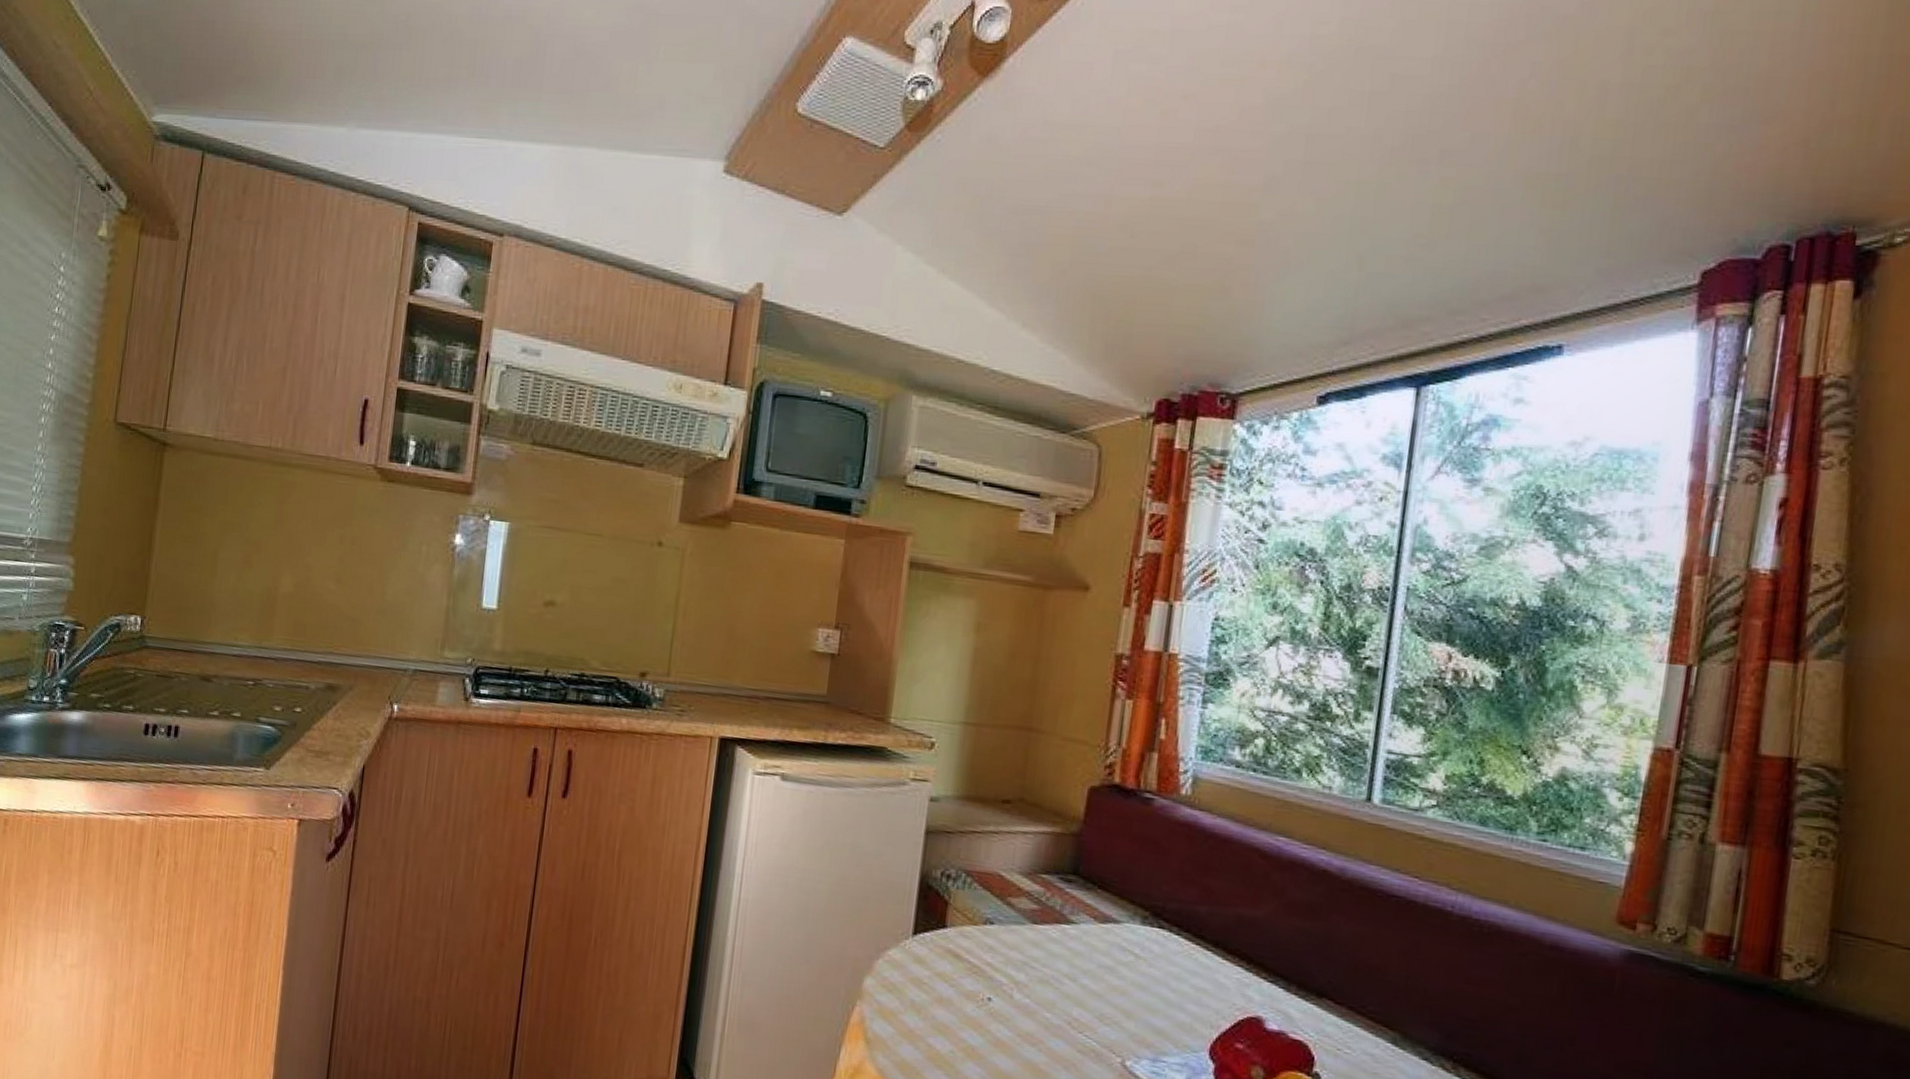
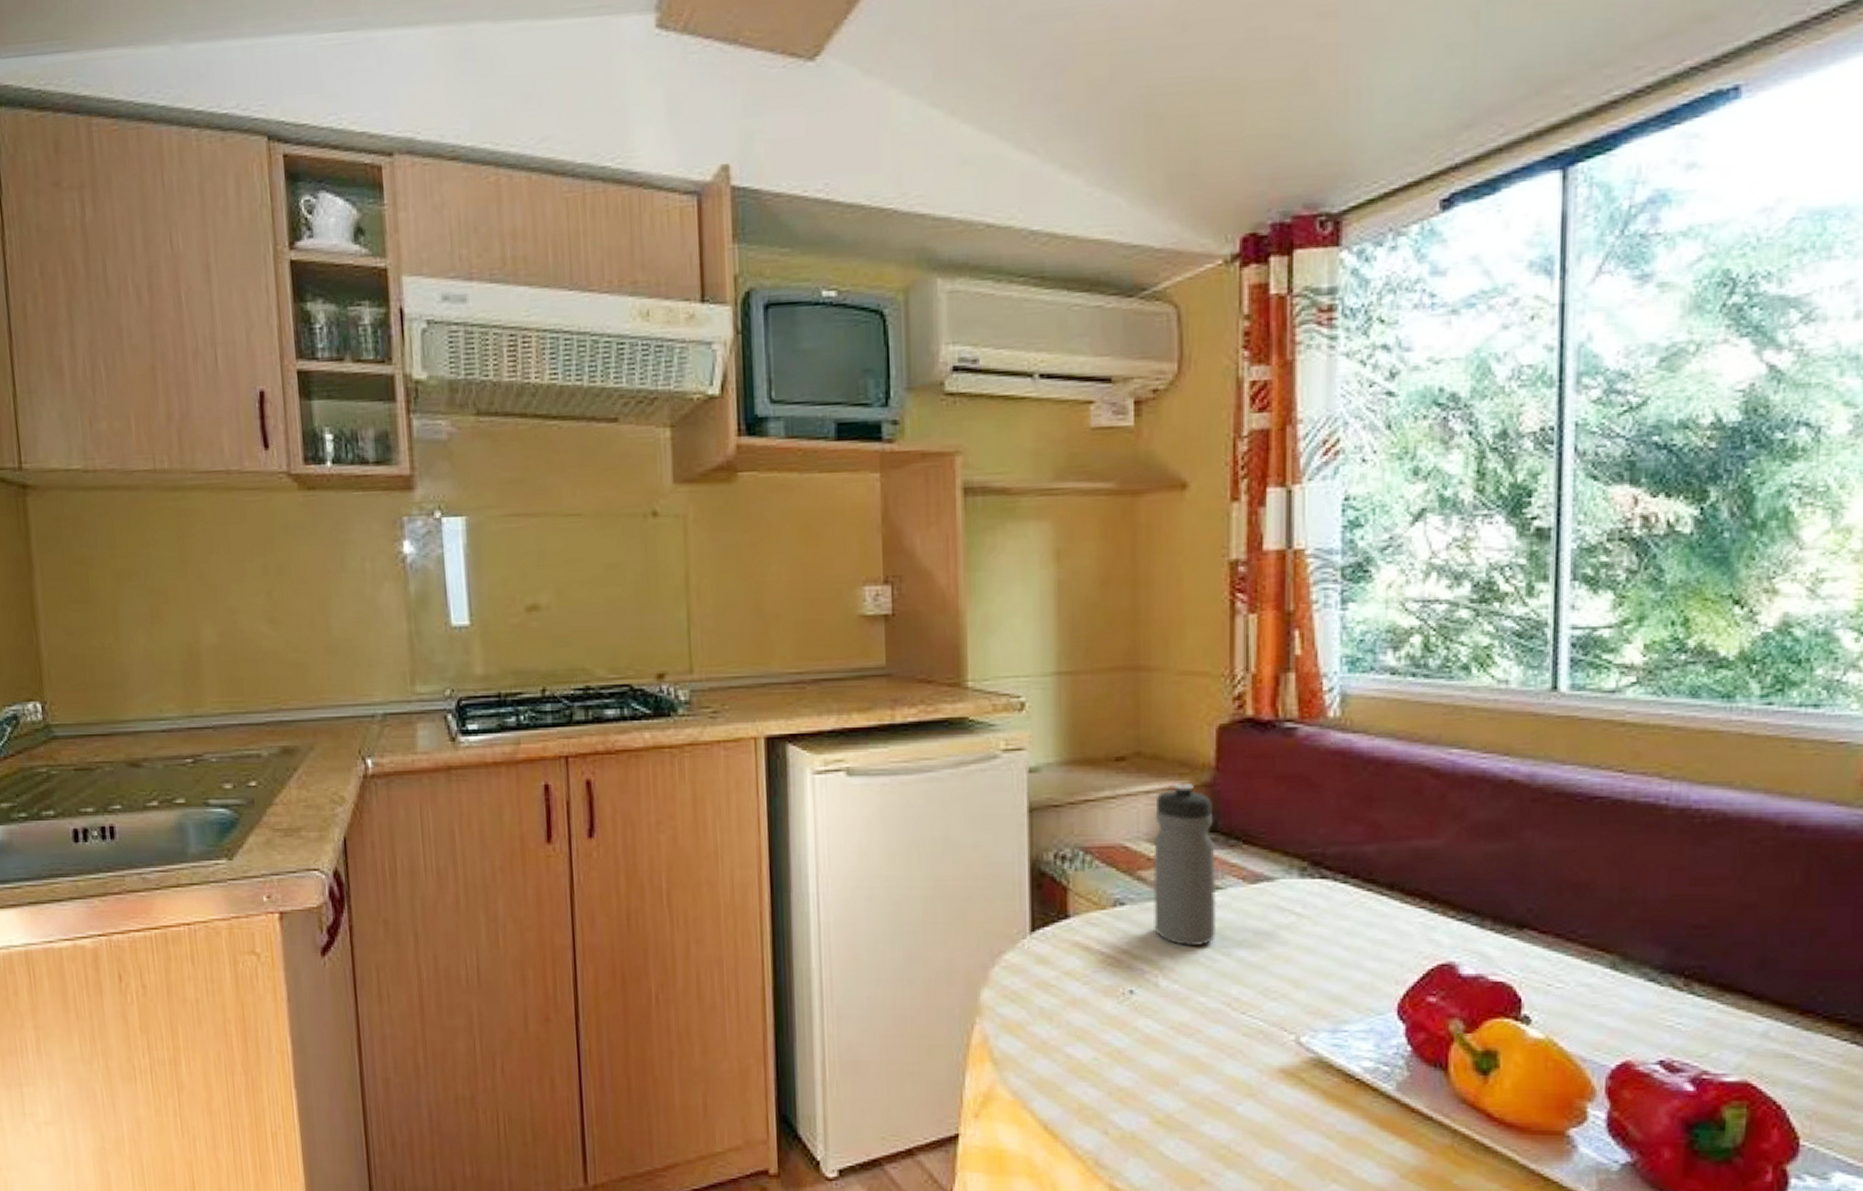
water bottle: none [1015,828,1077,969] -> present [1153,782,1217,945]

